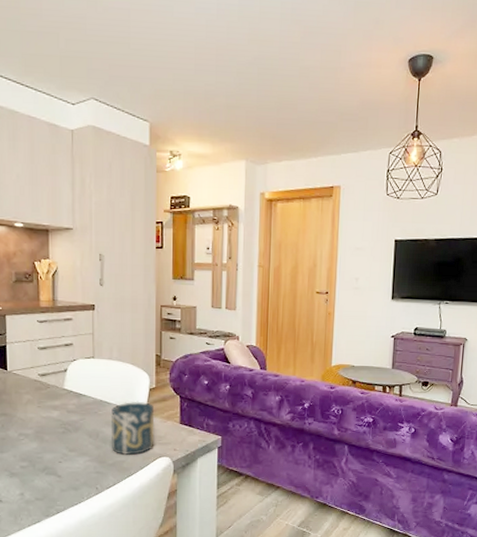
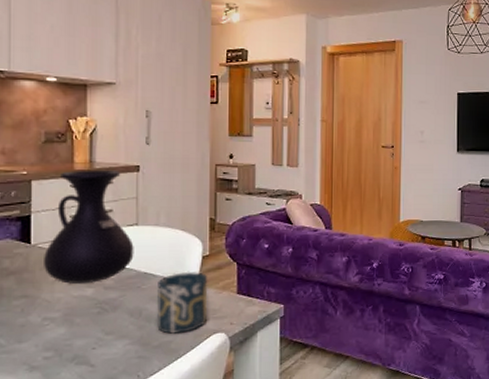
vase: none [18,307,91,406] -> present [44,169,134,284]

